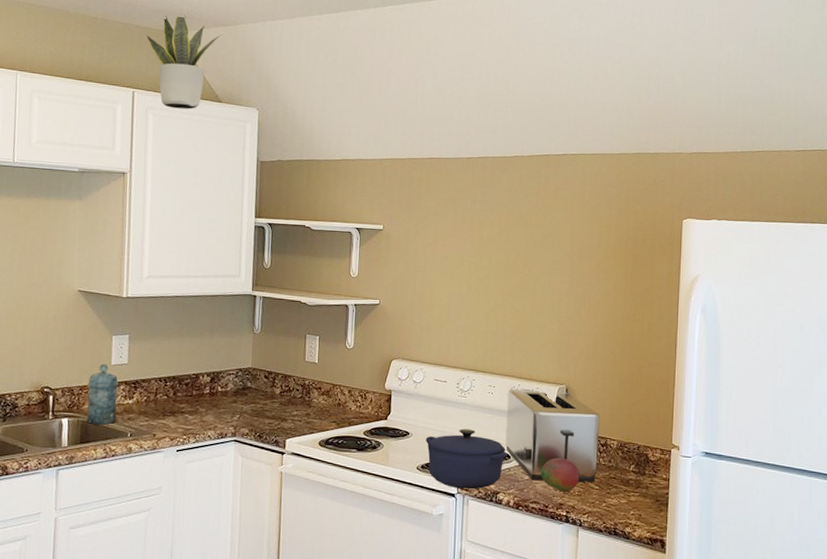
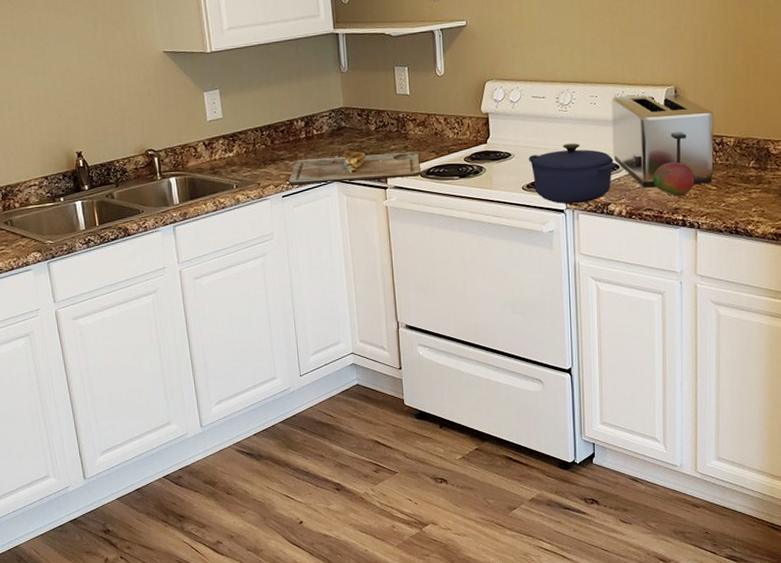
canister: present [86,363,119,425] -> none [187,120,221,180]
cutting board: none [185,412,321,445] -> present [288,151,421,186]

